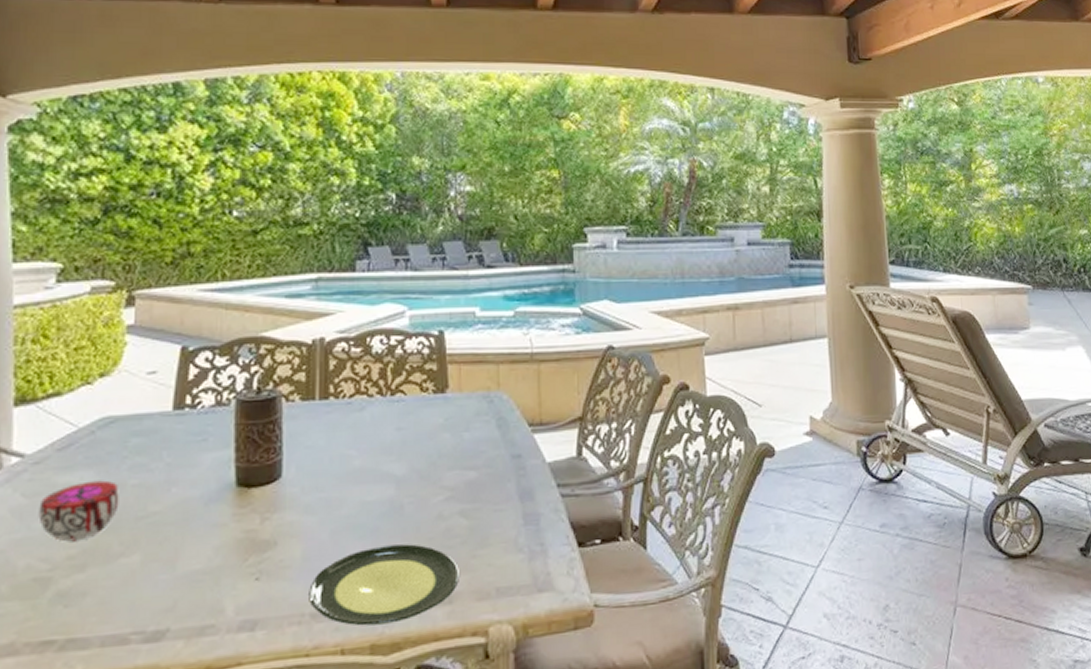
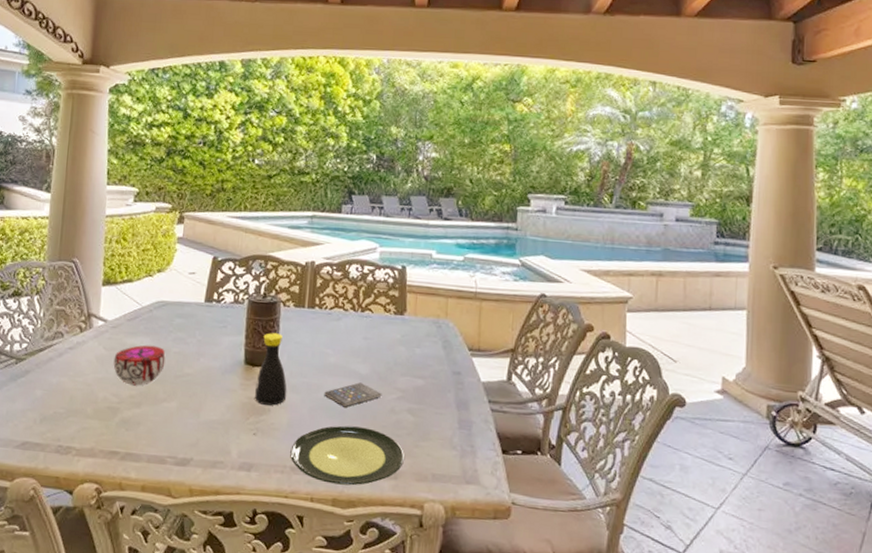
bottle: none [254,437,299,537] -> present [255,332,287,406]
smartphone: none [349,487,426,522] -> present [324,382,382,407]

